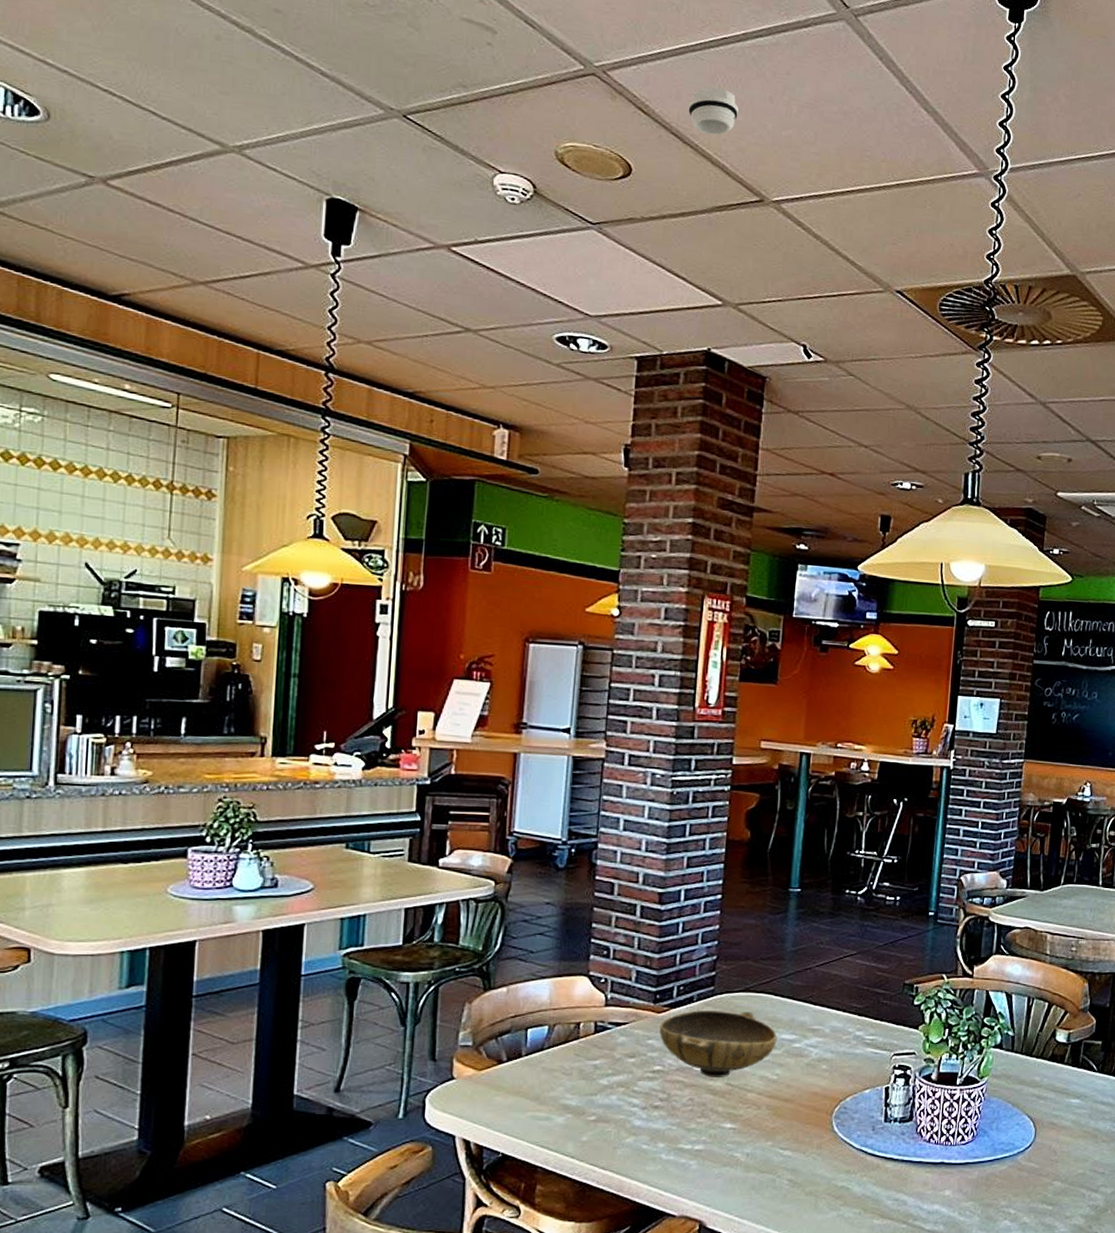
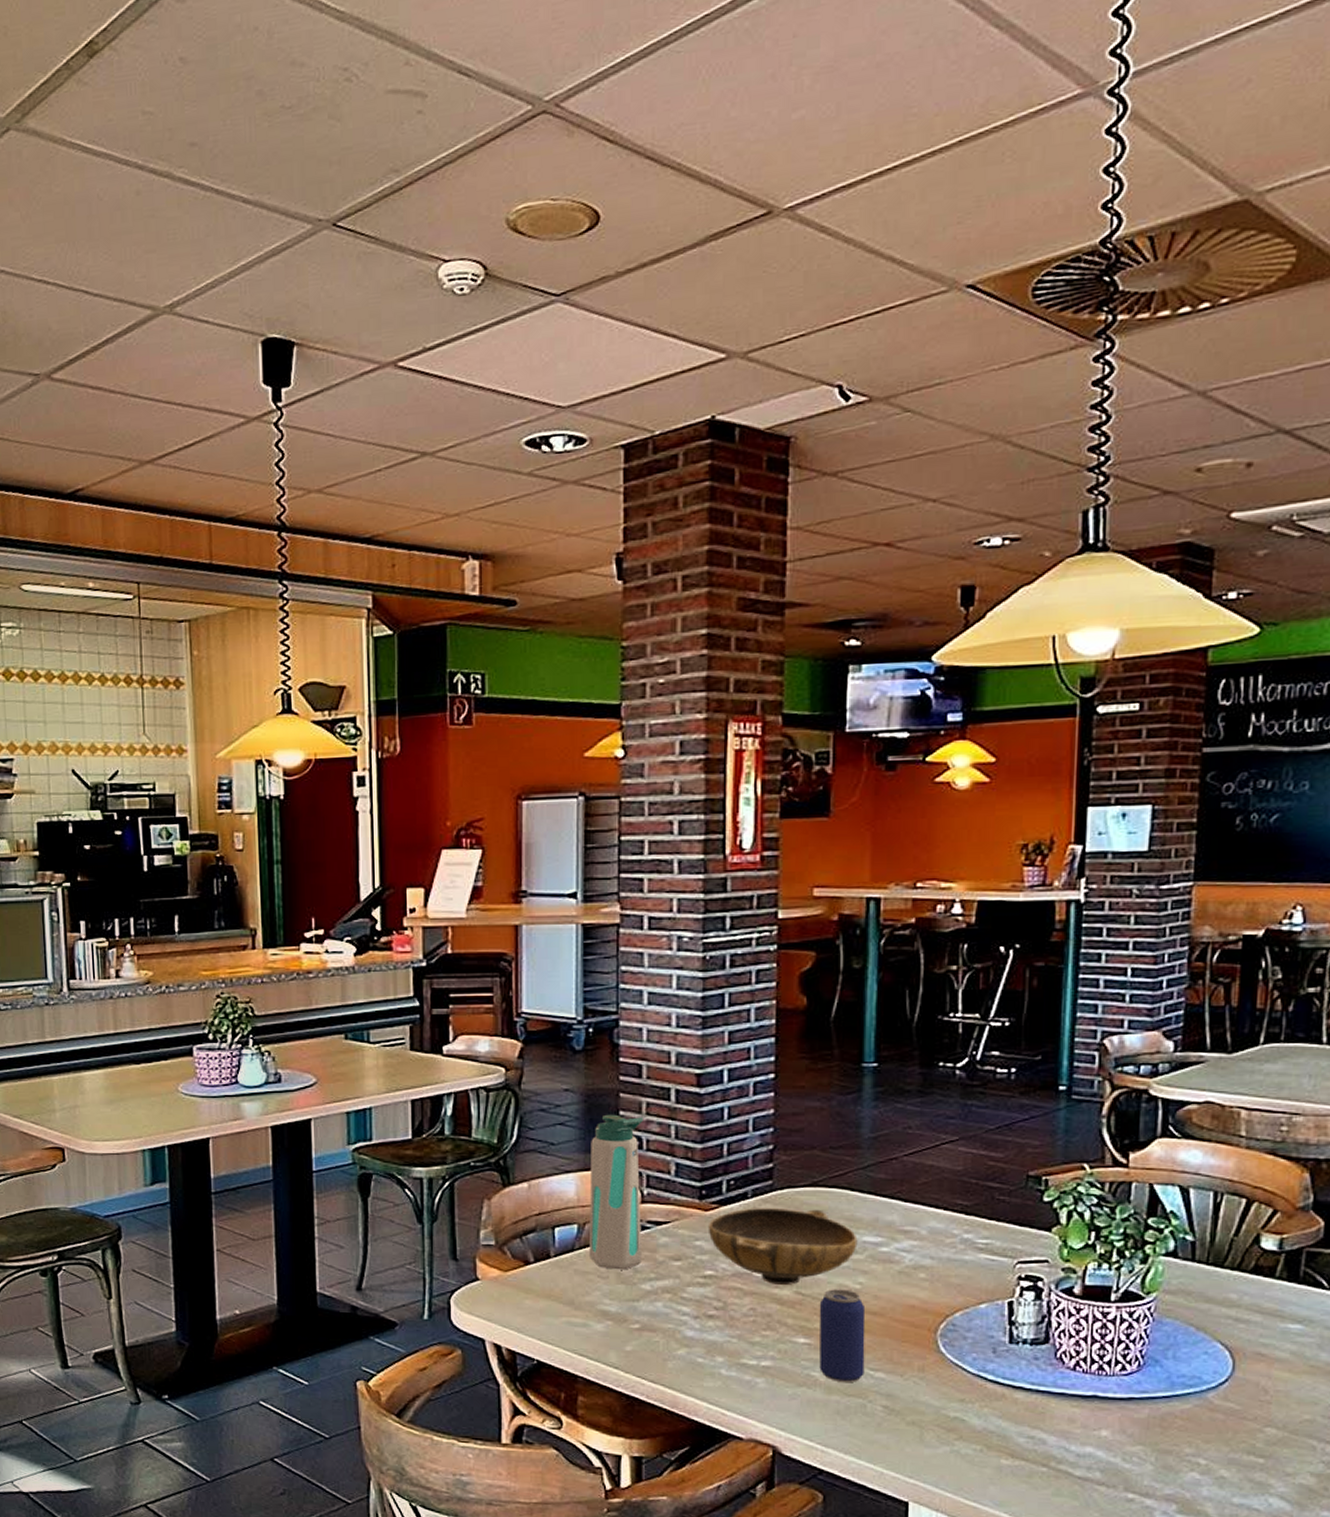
water bottle: none [556,926,612,1067] -> present [588,1114,643,1270]
smoke detector: present [688,87,739,136] -> none [665,81,731,147]
beverage can: none [741,1080,780,1160] -> present [819,1289,866,1382]

